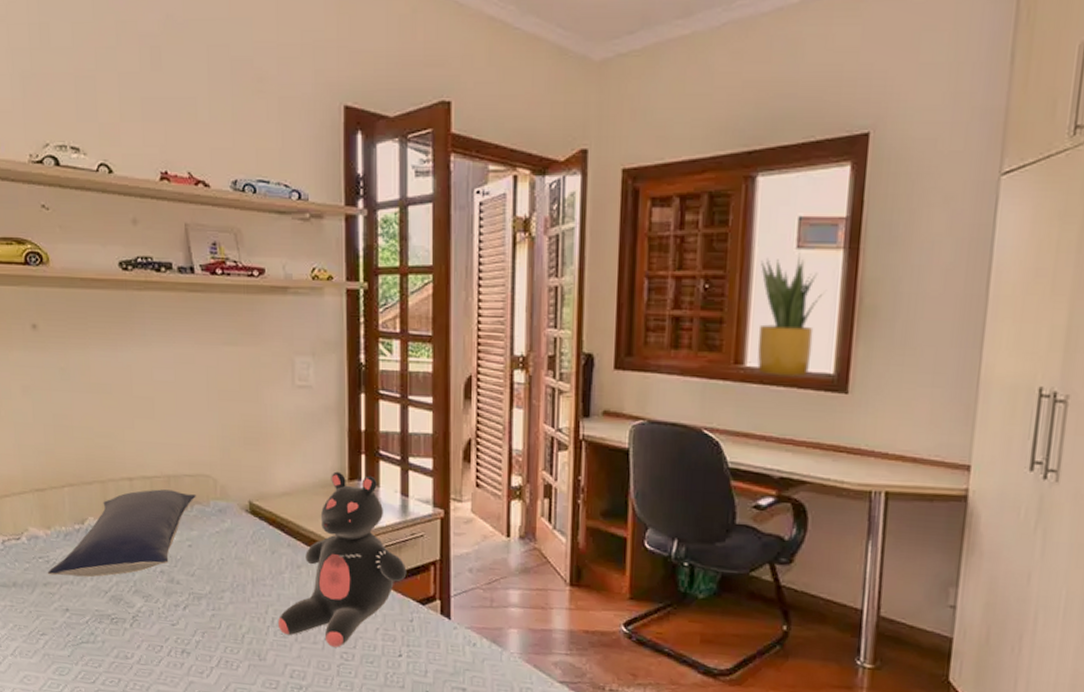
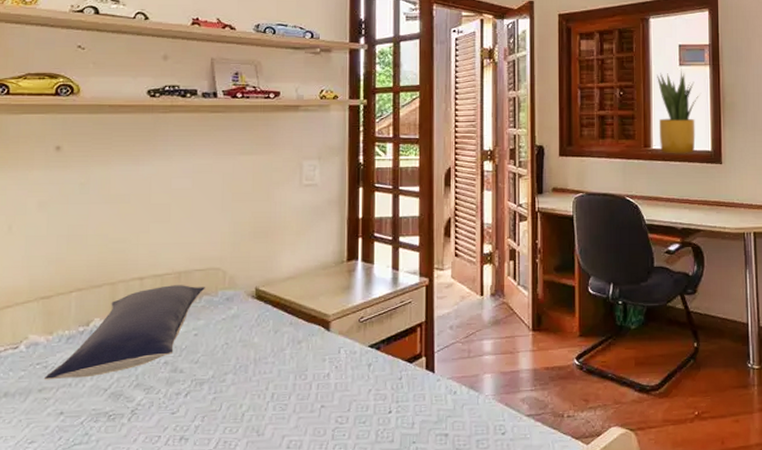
stuffed animal: present [277,471,407,648] -> none [277,254,397,413]

